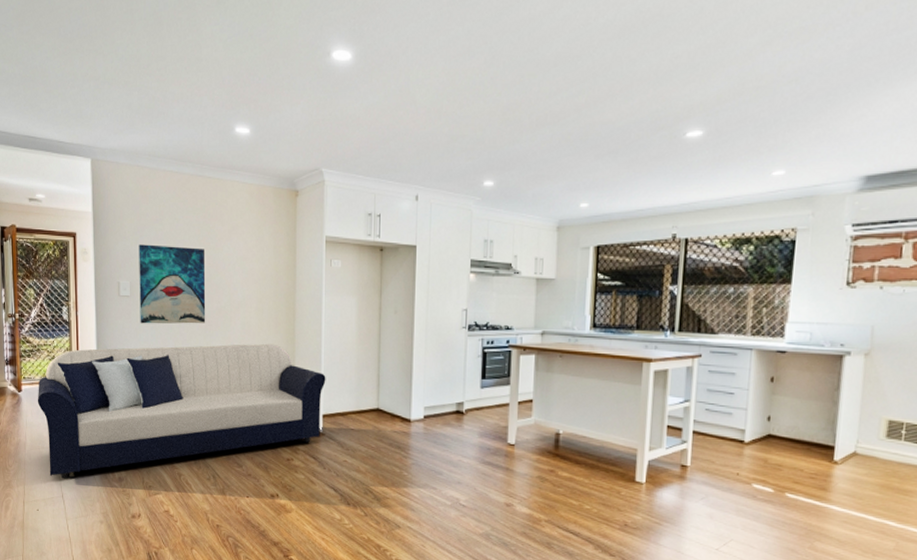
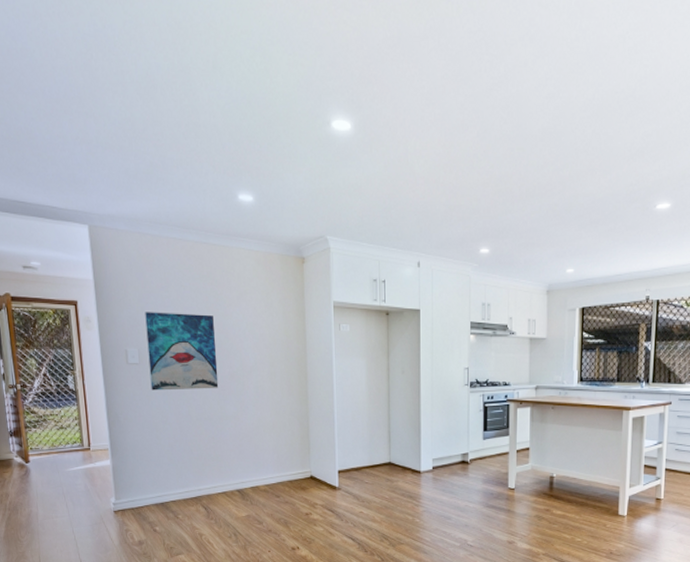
sofa: present [37,343,326,479] -> none [47,405,340,546]

